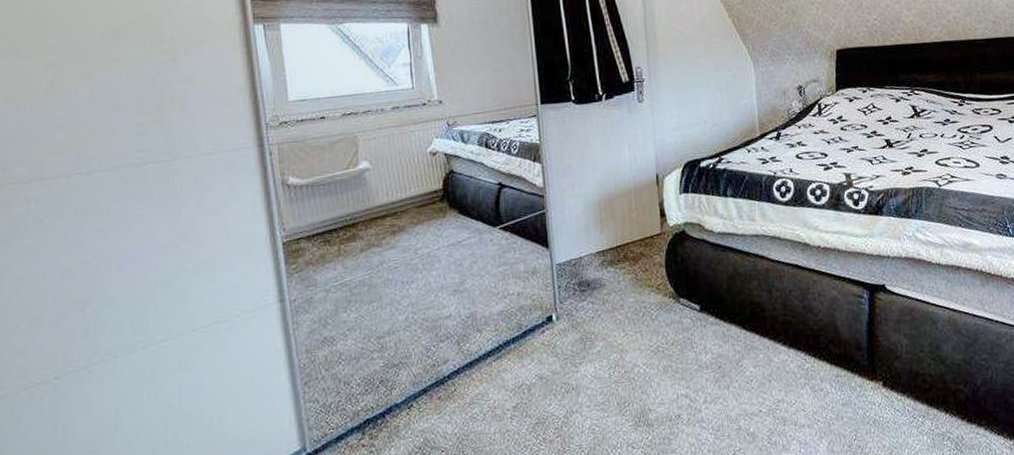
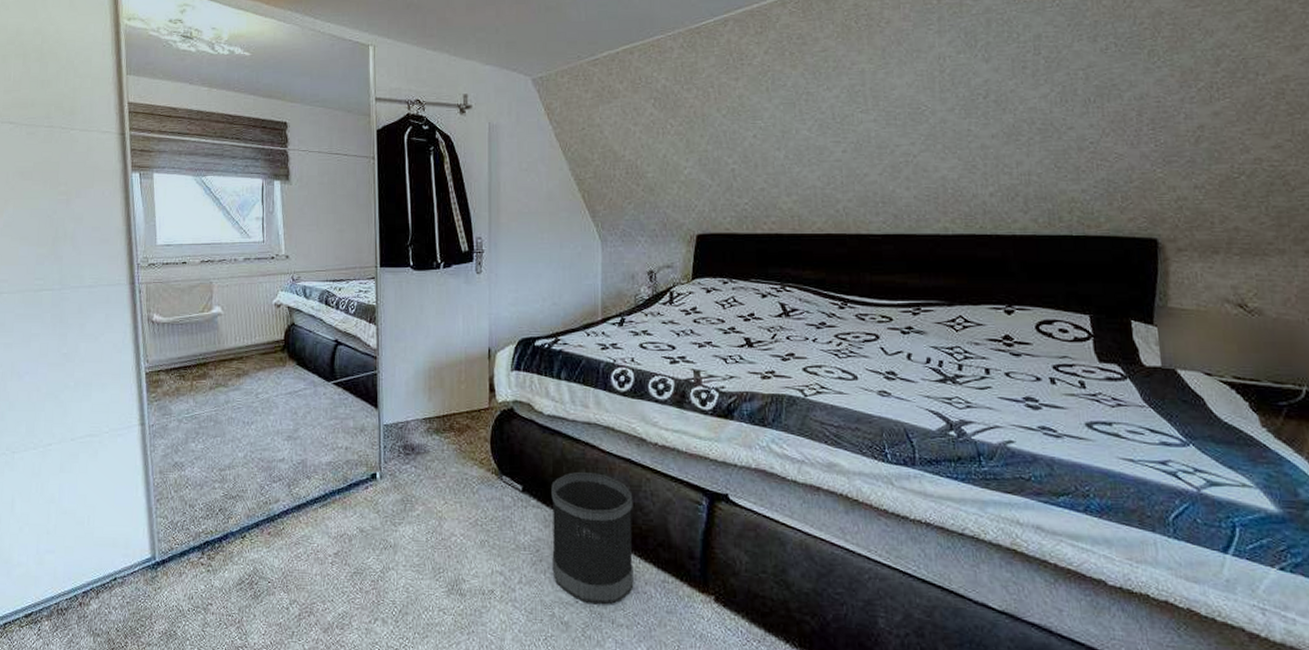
wastebasket: none [727,282,811,410] -> present [551,472,634,604]

